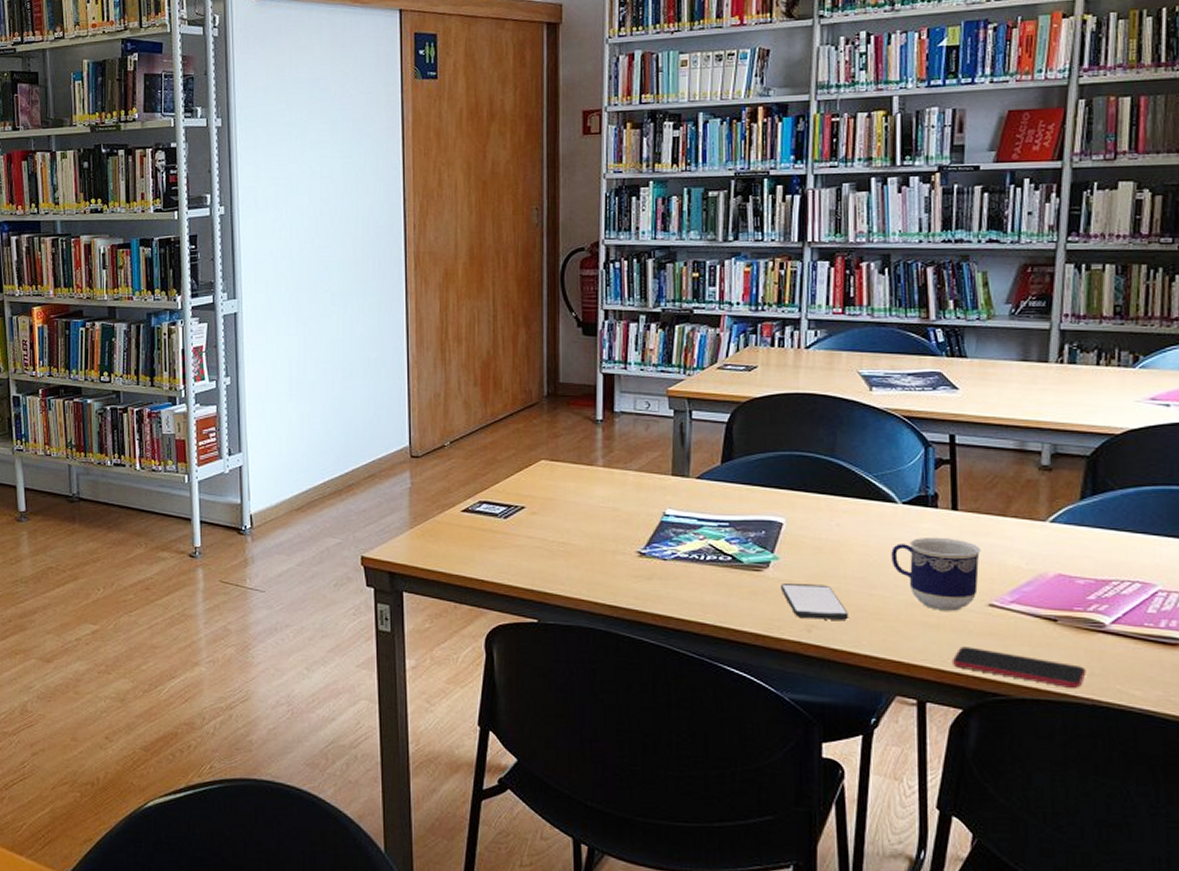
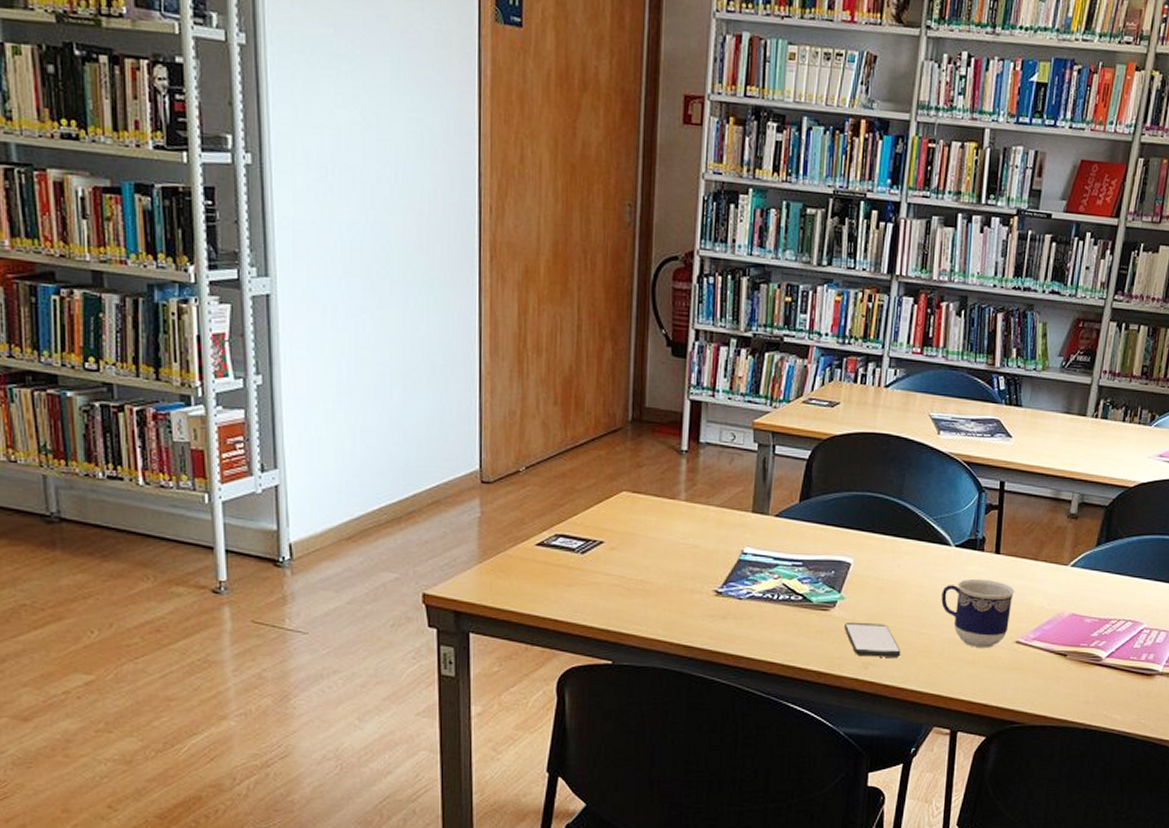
smartphone: present [951,646,1086,689] -> none [981,680,1084,716]

